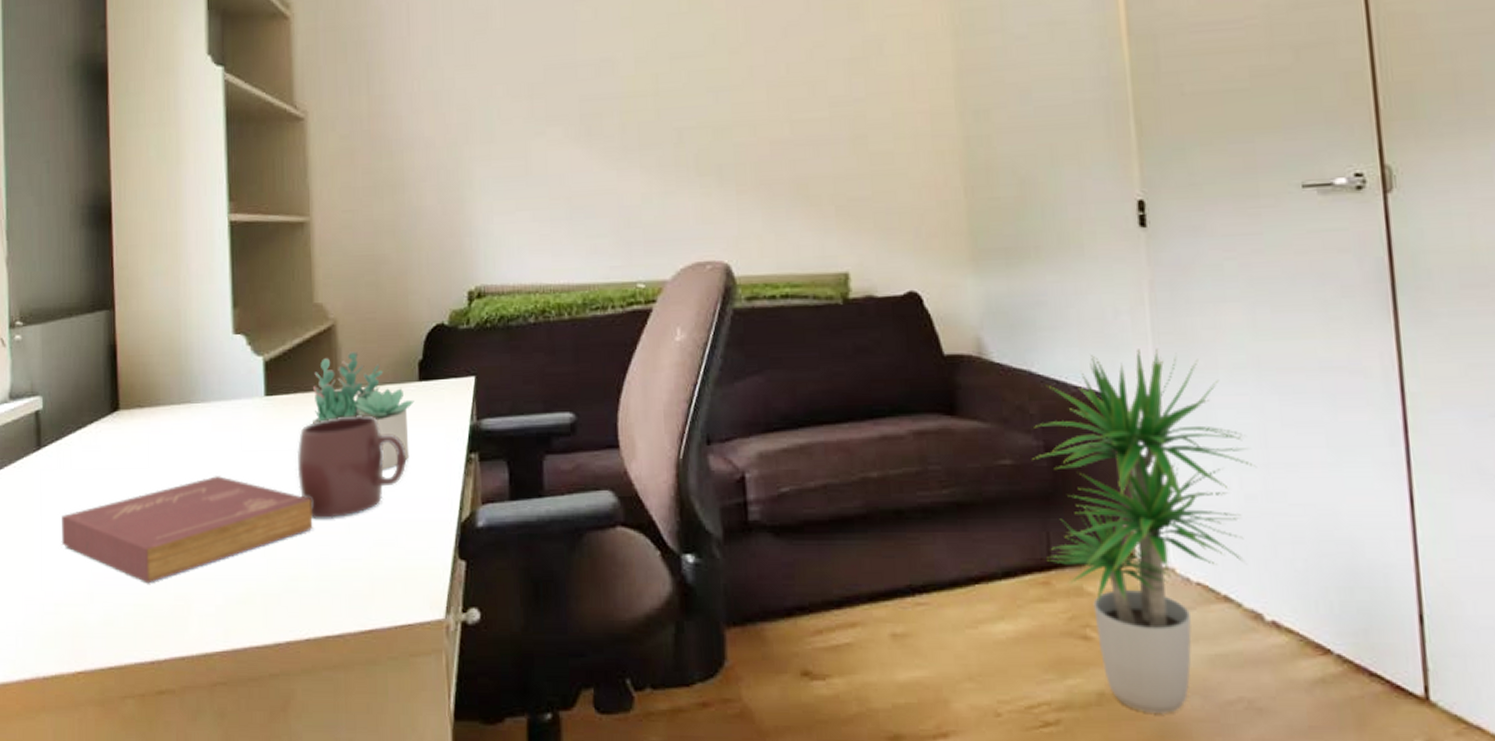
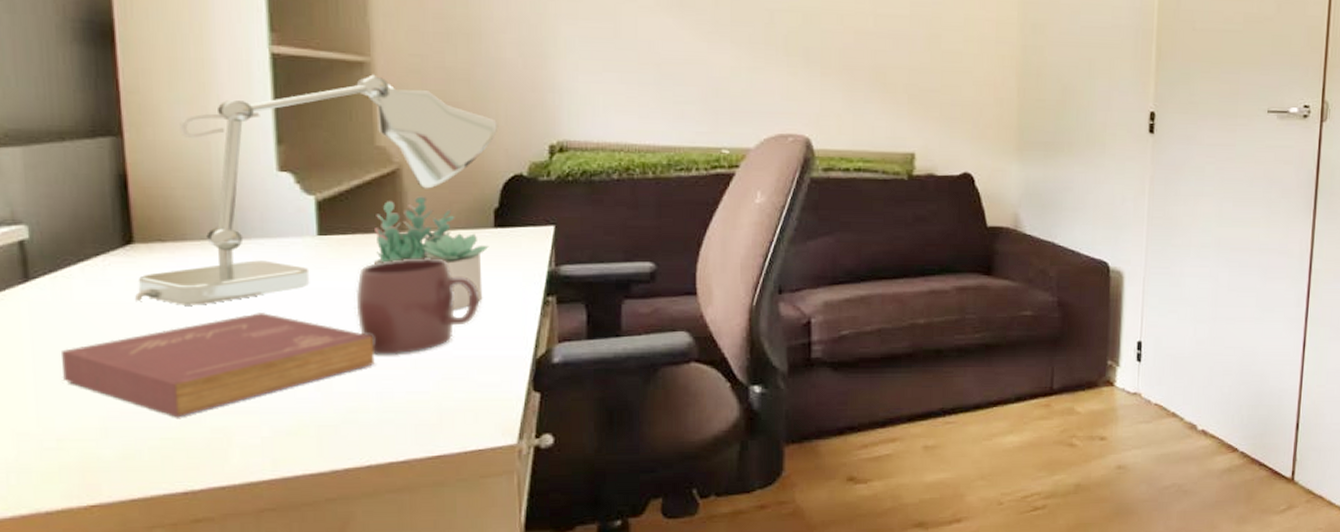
desk lamp: none [119,233,421,470] -> present [135,74,499,305]
potted plant: present [1033,348,1257,715] -> none [1048,229,1208,498]

